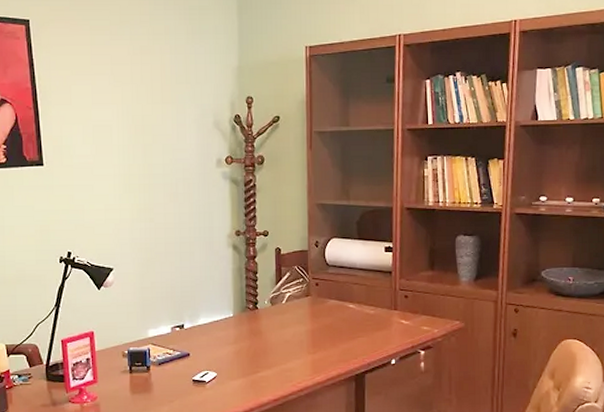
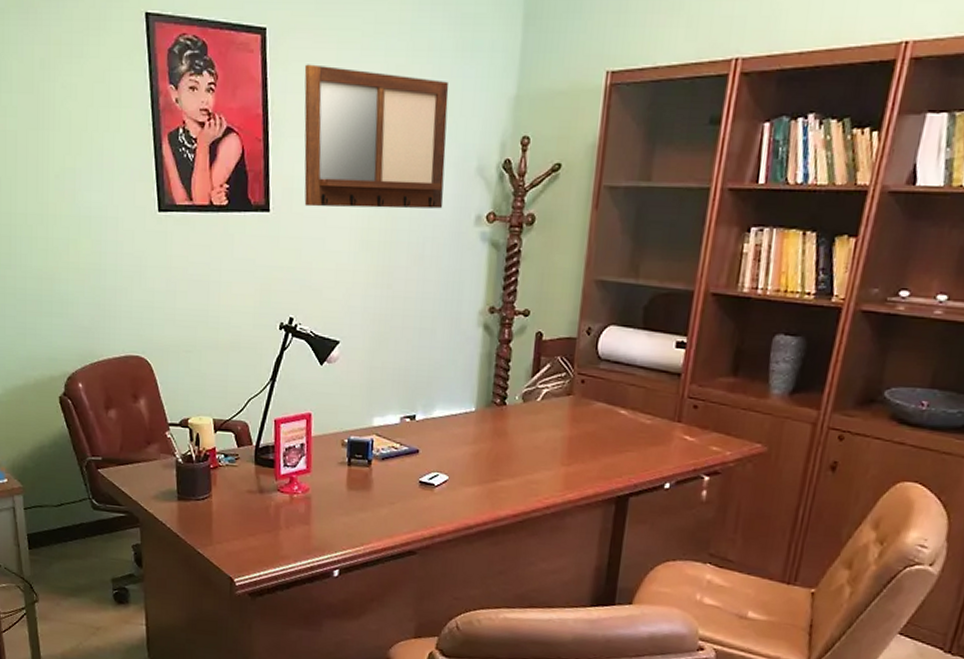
writing board: none [64,47,190,160] -> present [304,64,449,209]

